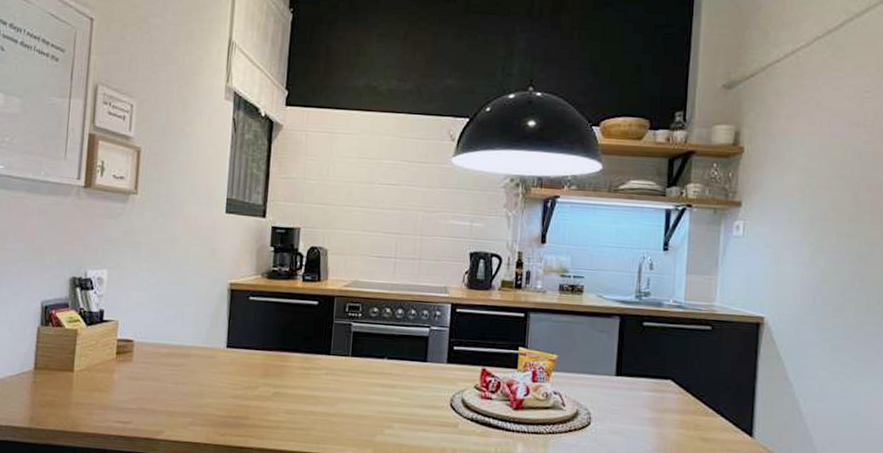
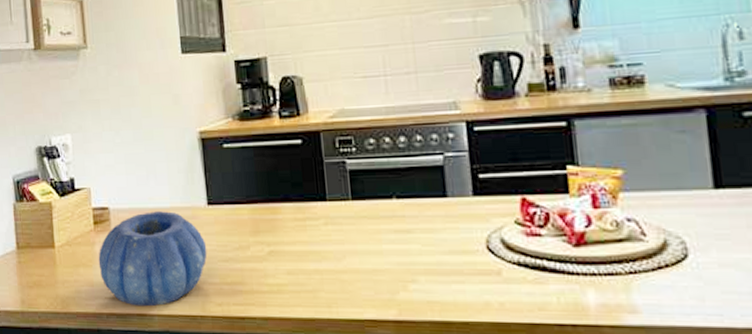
decorative bowl: none [114,348,220,433] -> present [98,211,208,307]

